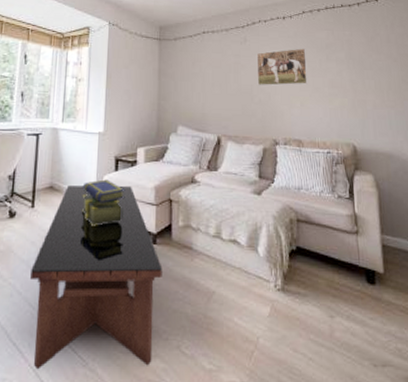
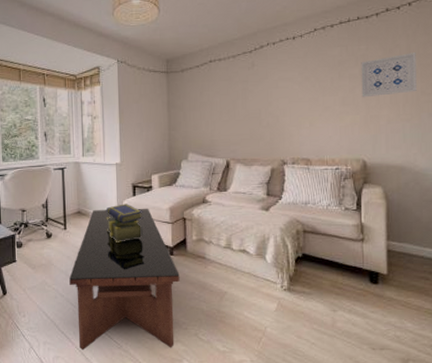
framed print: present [256,48,308,86] -> none [264,68,317,110]
wall art: none [346,42,398,82] -> present [361,52,417,98]

